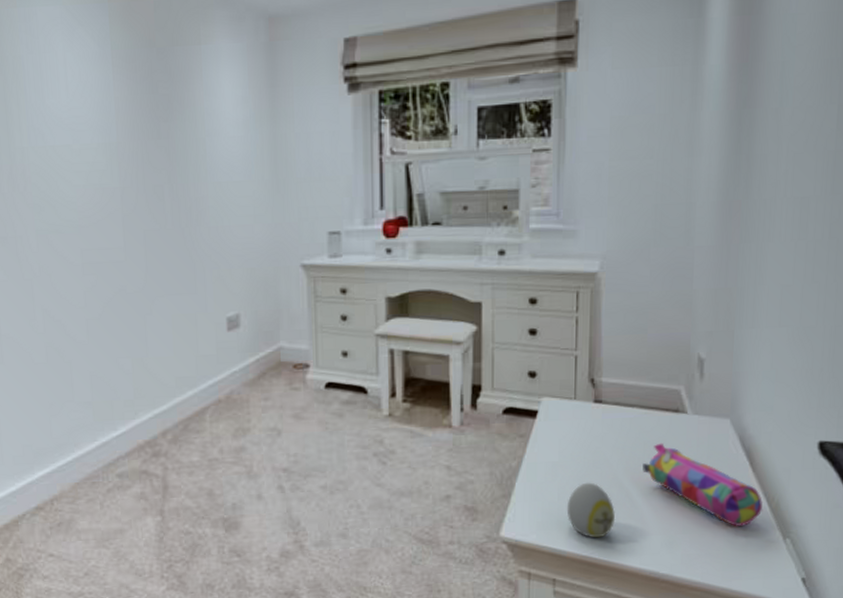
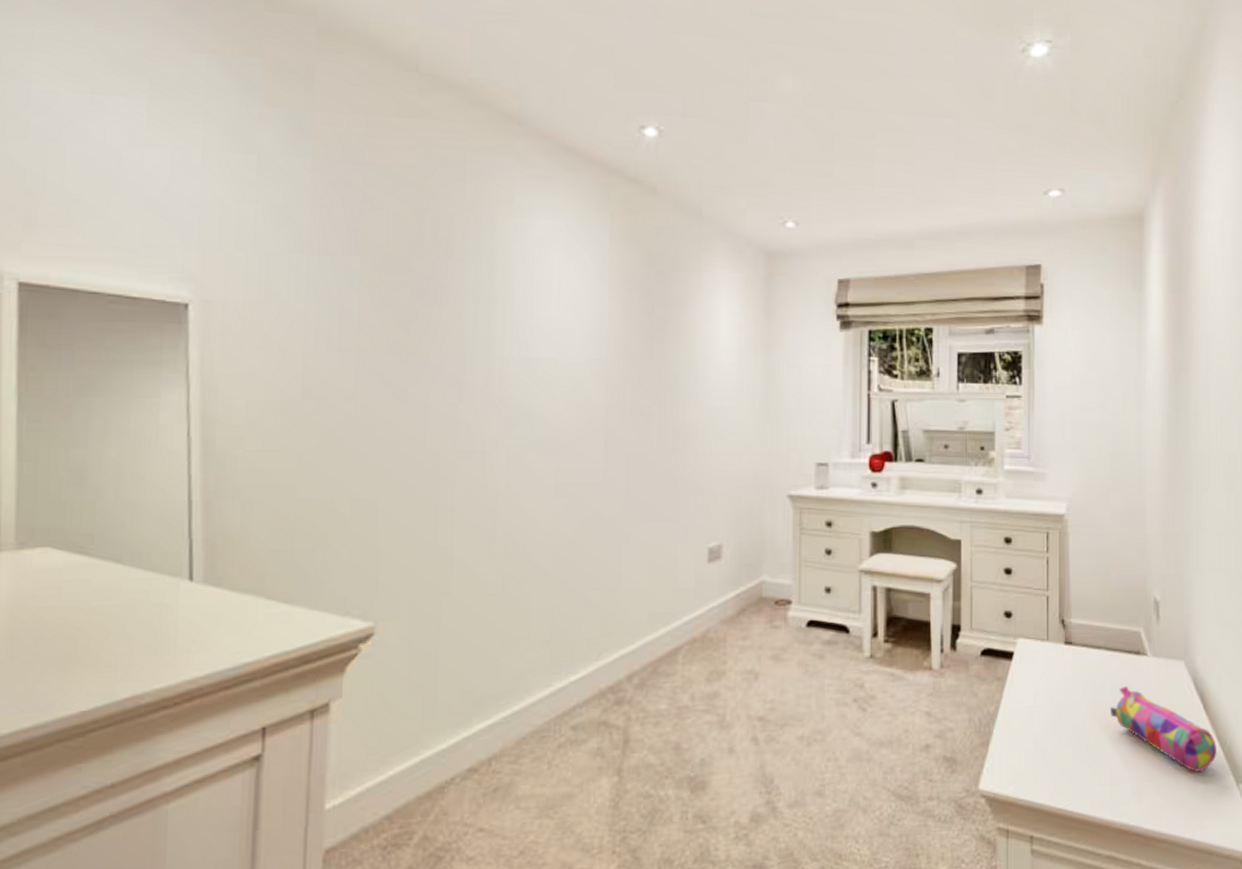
decorative egg: present [566,482,616,538] -> none [1042,728,1088,789]

